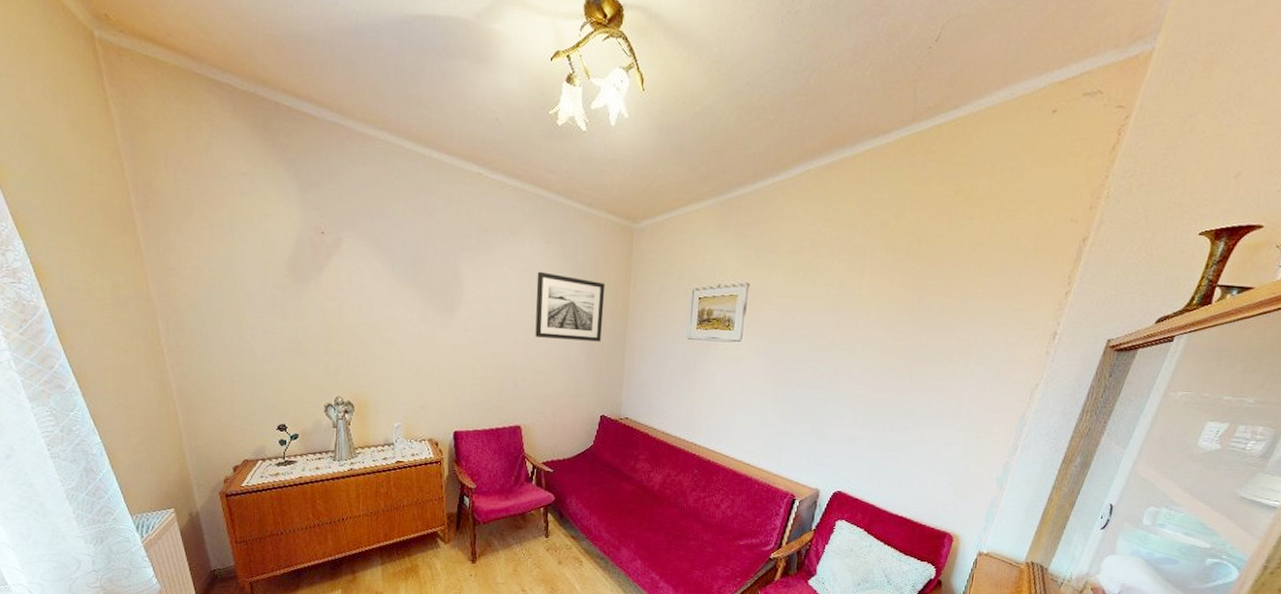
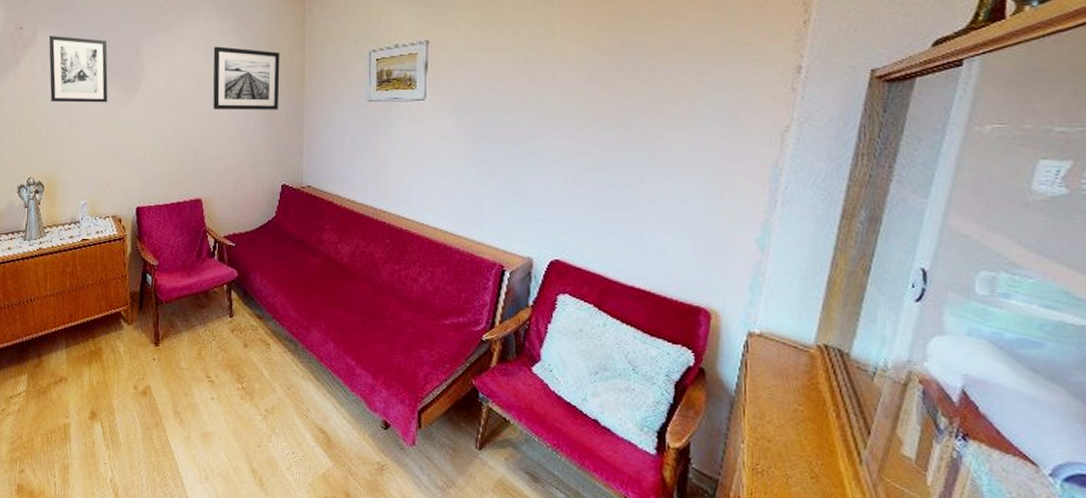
wall art: none [356,243,424,323] -> present [49,35,108,103]

